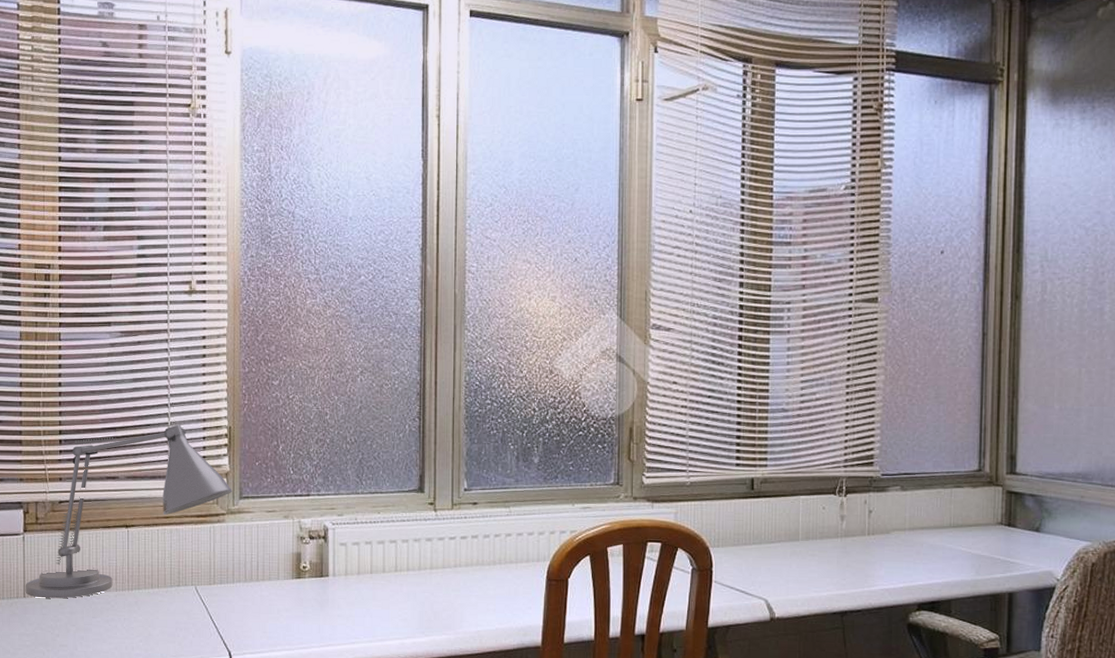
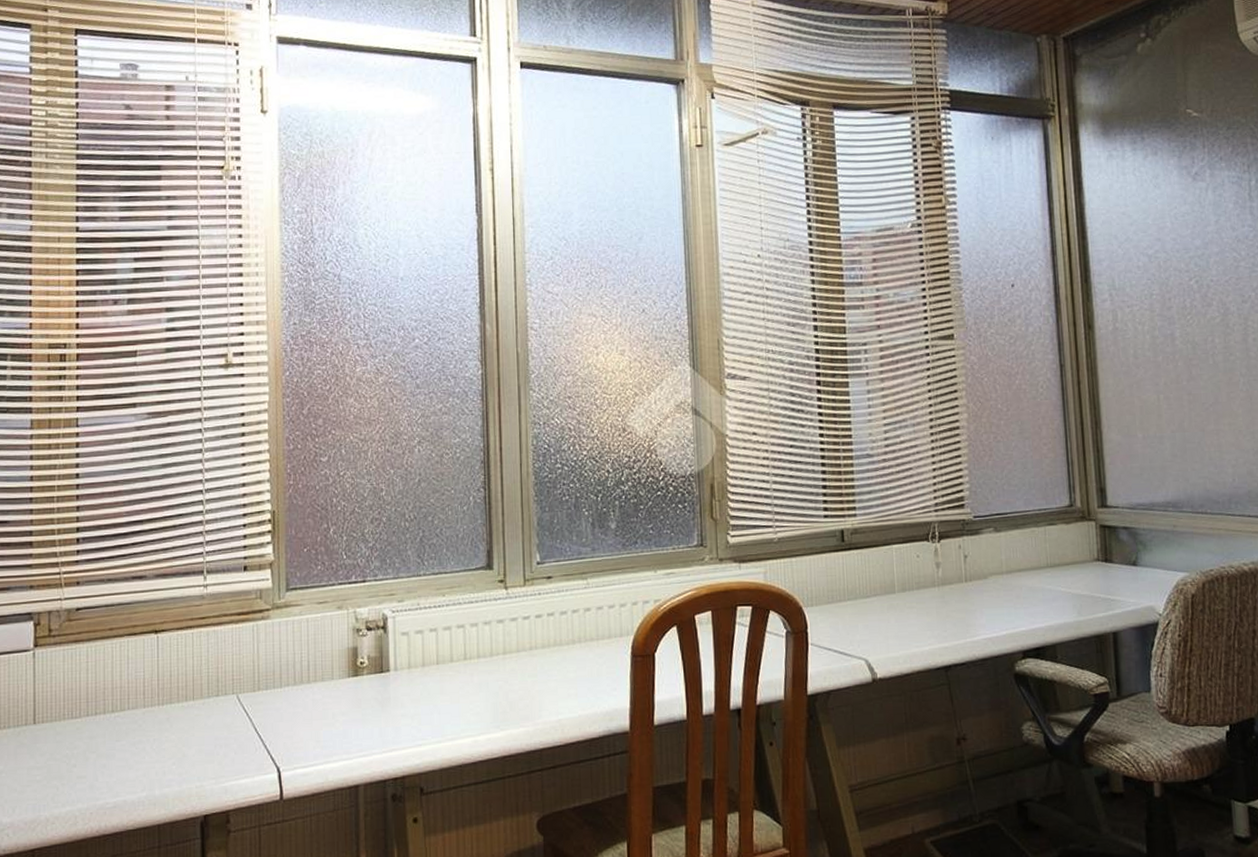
desk lamp: present [25,424,233,599] -> none [35,512,278,723]

